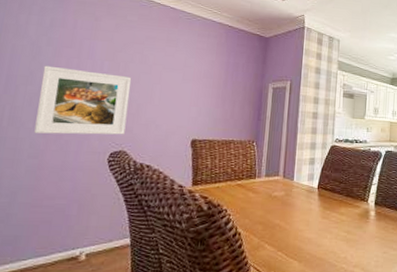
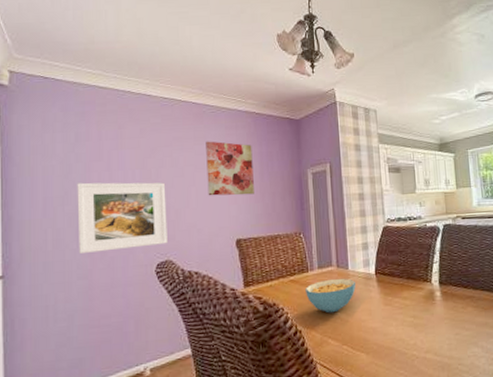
wall art: none [171,44,221,100] -> present [206,141,254,196]
cereal bowl: none [250,187,298,220] -> present [305,278,356,313]

